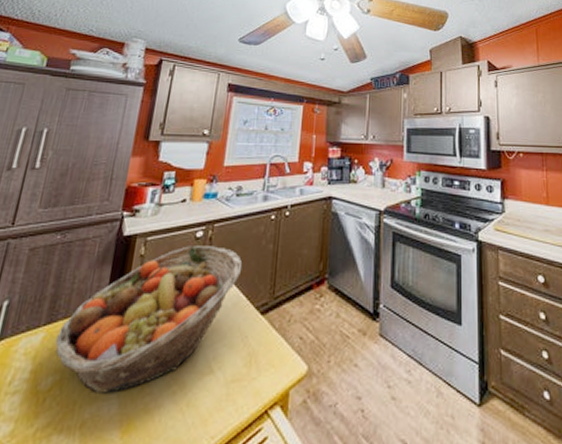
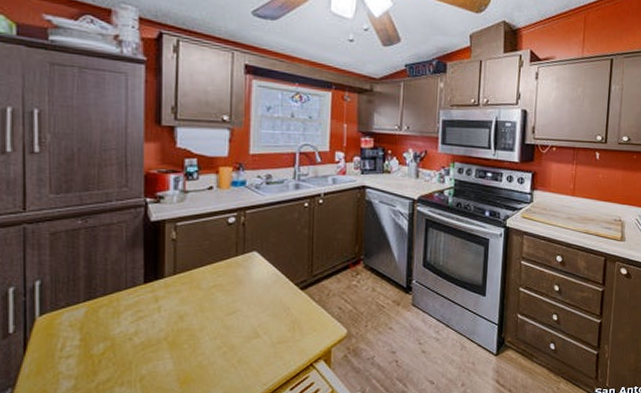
fruit basket: present [55,246,243,394] -> none [98,231,279,355]

